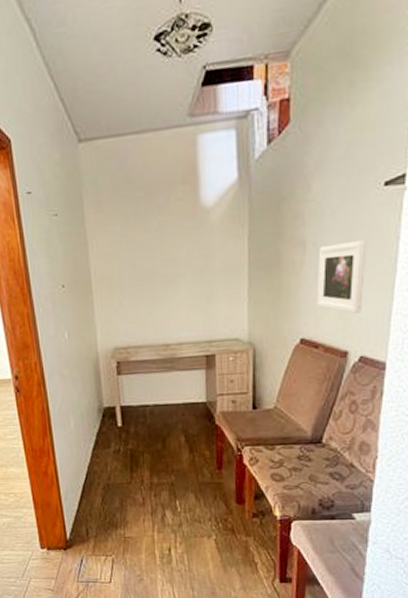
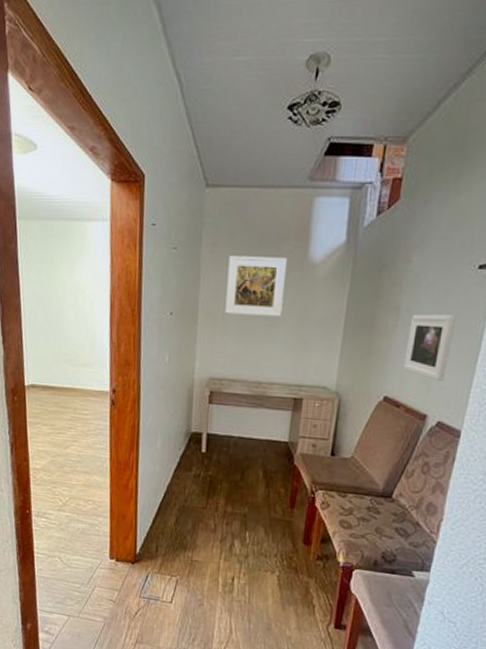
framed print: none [115,206,181,277] -> present [225,255,288,317]

